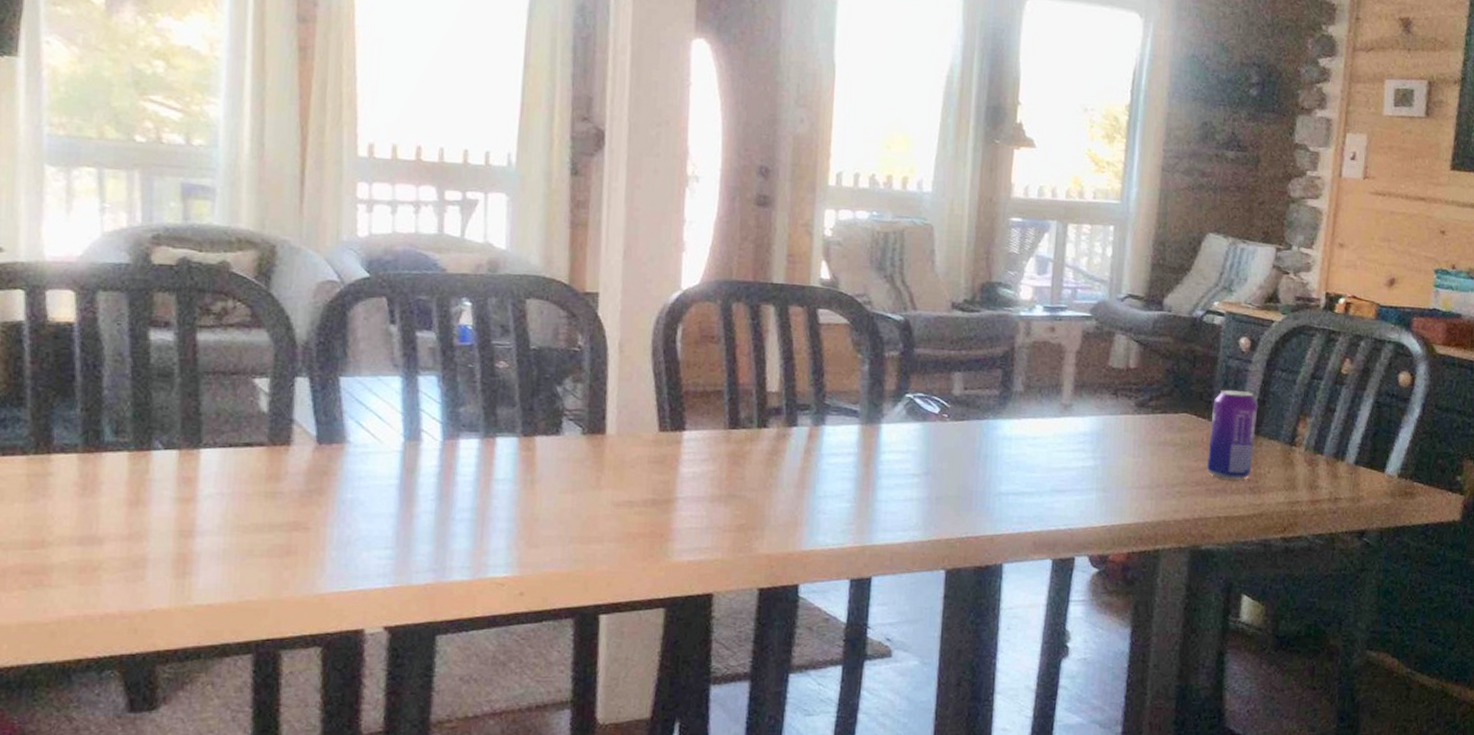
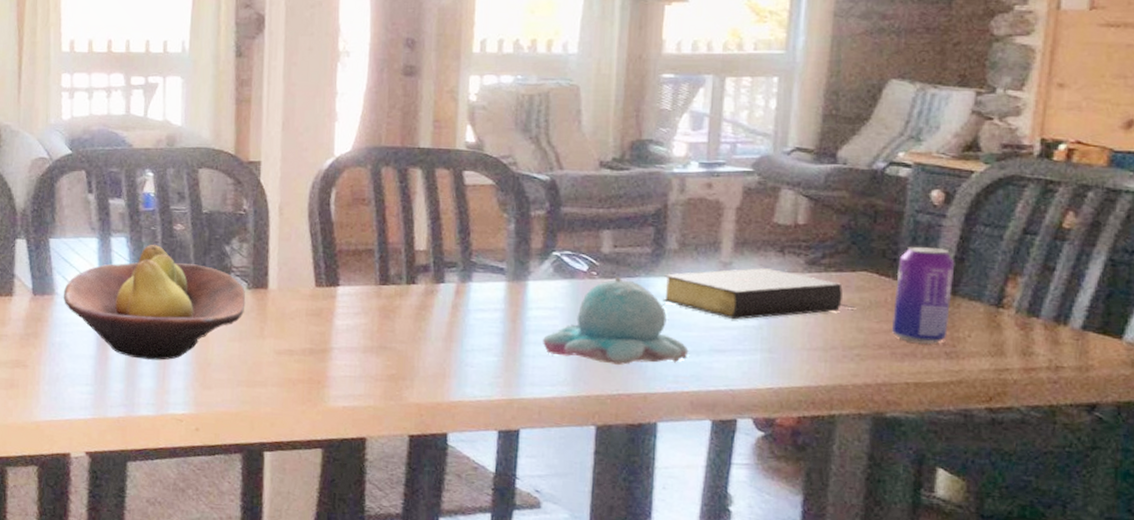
fruit bowl: none [356,385,580,517] -> present [63,245,246,361]
candle: none [895,418,1032,508] -> present [543,276,689,365]
bible: none [1009,410,1177,461] -> present [663,268,855,320]

